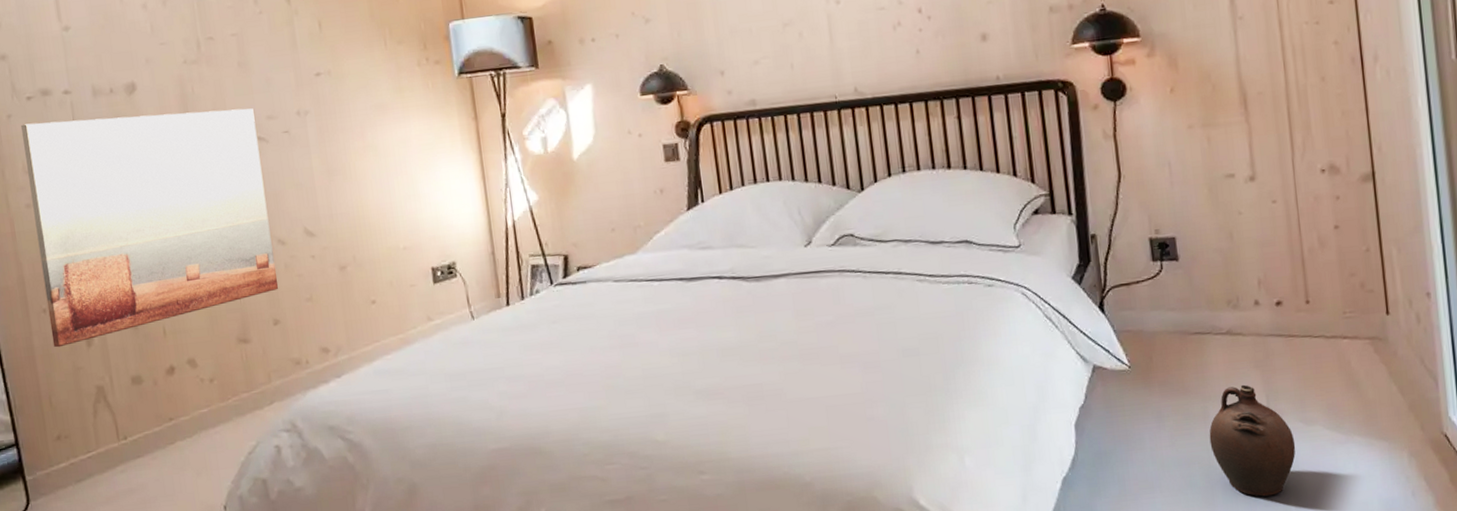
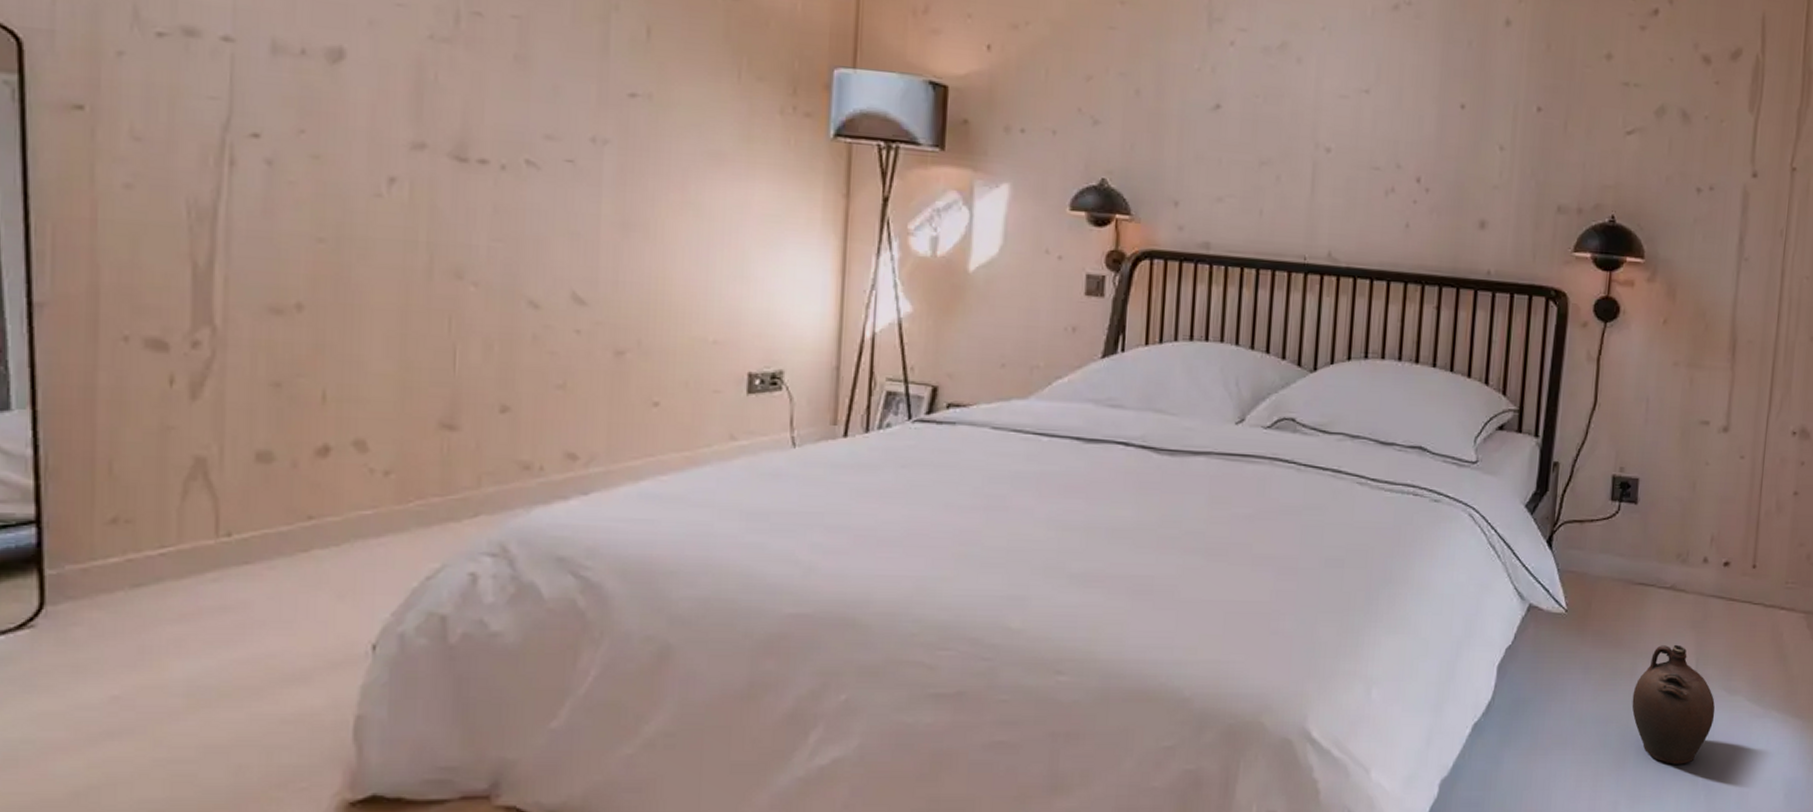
wall art: present [20,108,279,348] -> none [131,69,526,394]

